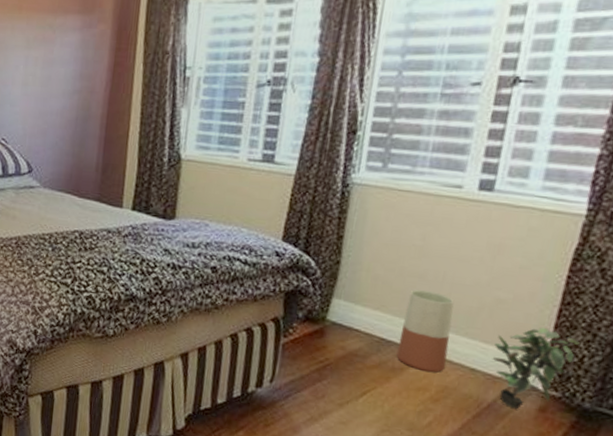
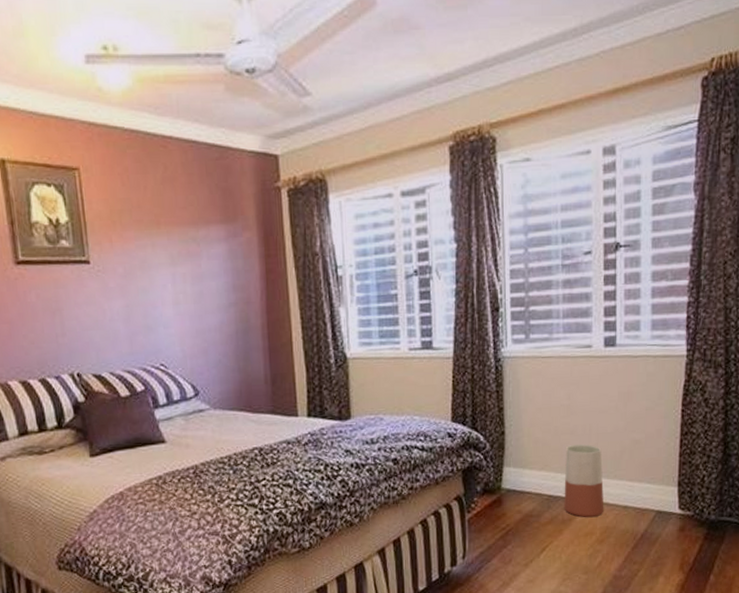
potted plant: present [492,327,580,409] -> none [638,457,699,533]

